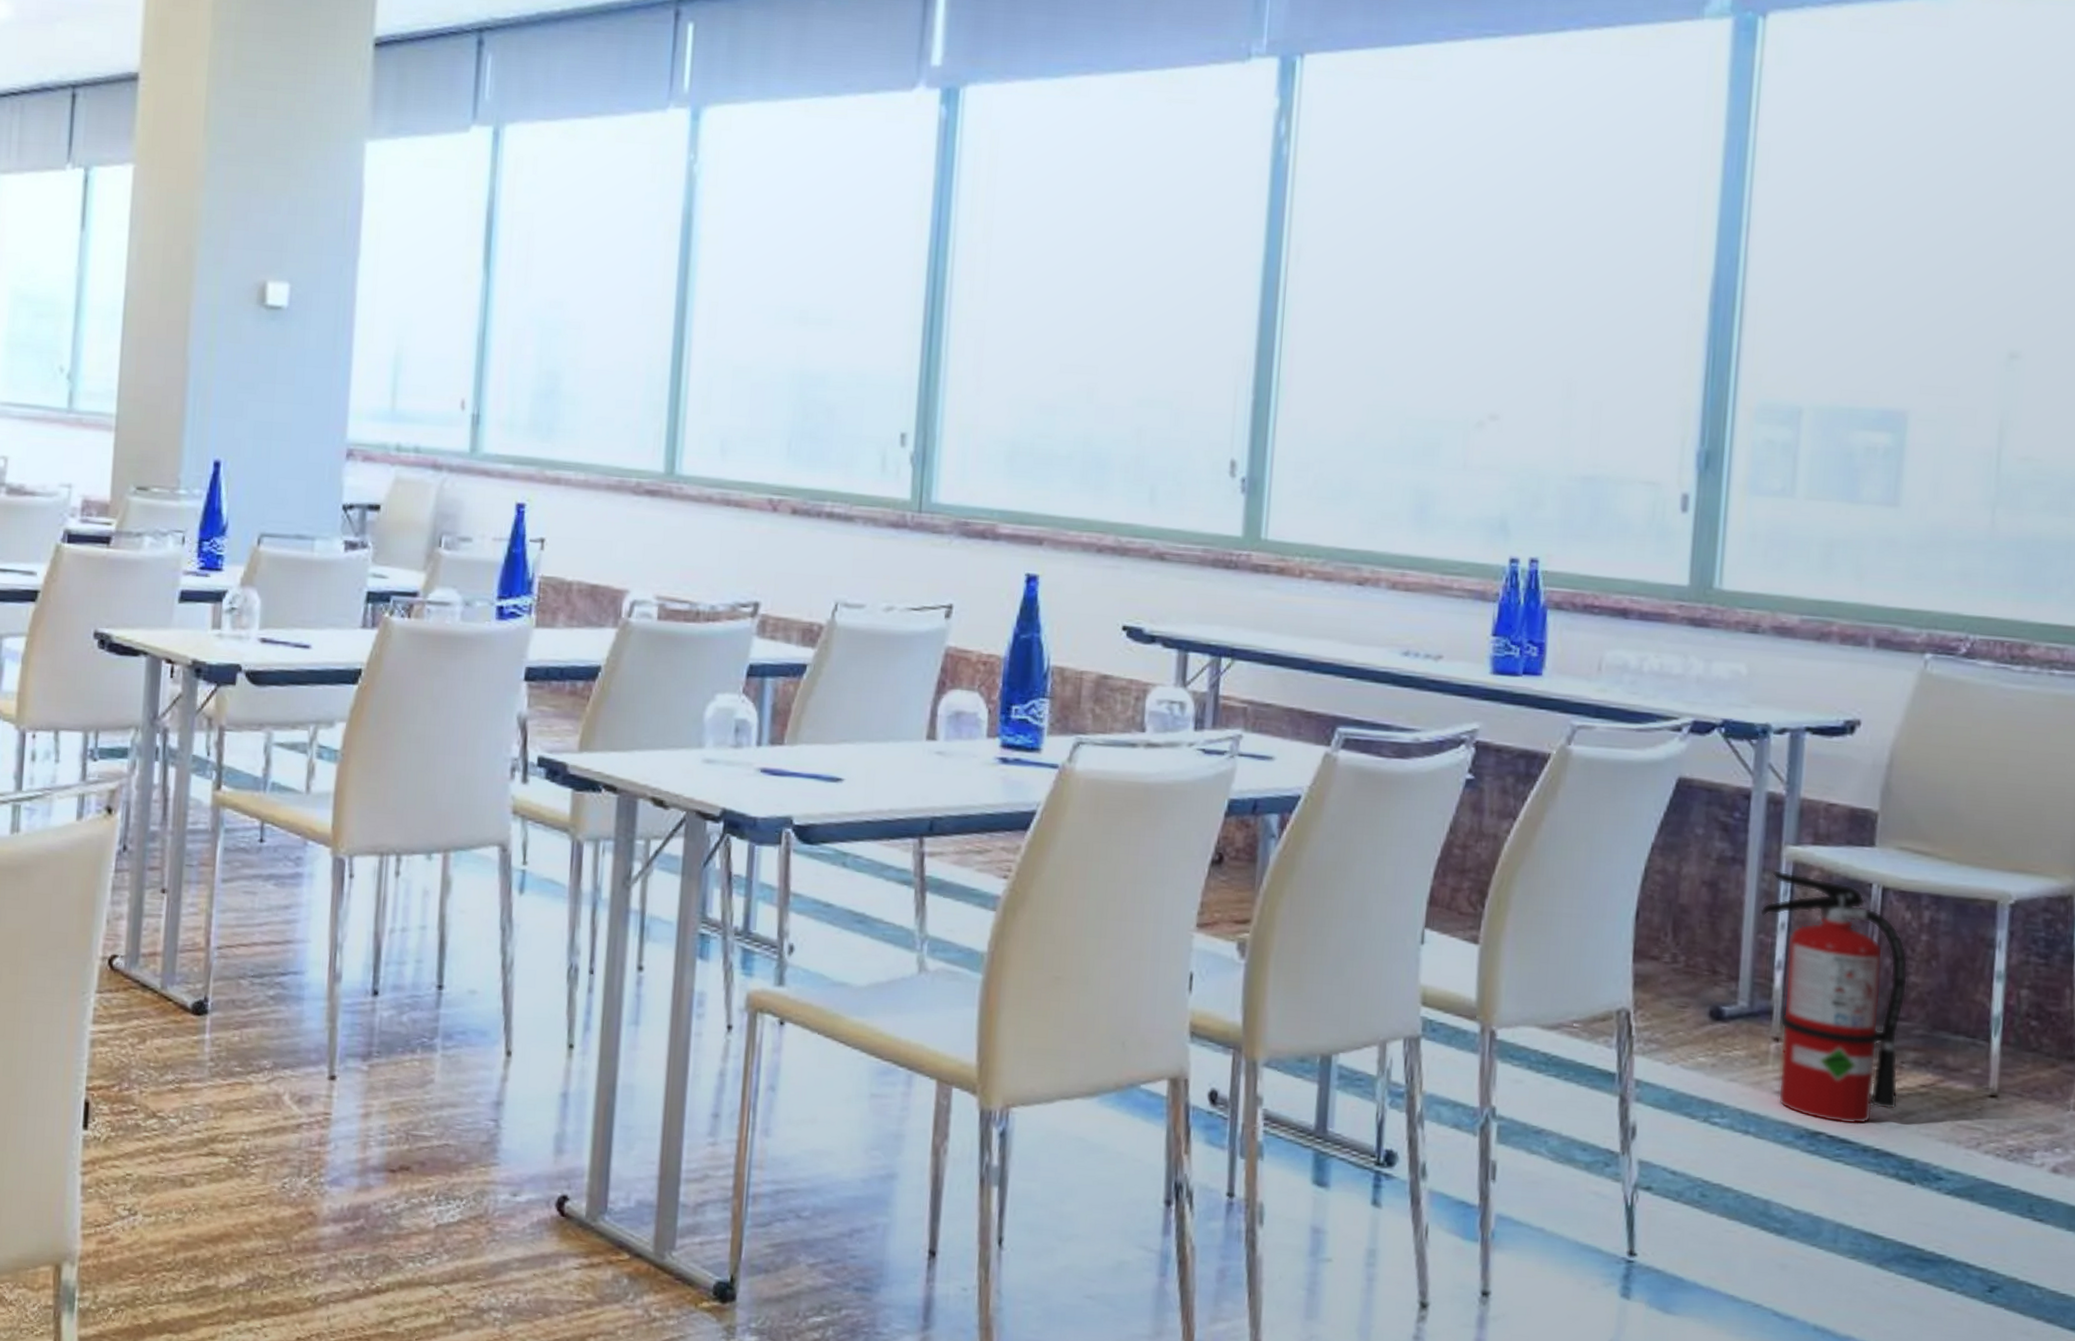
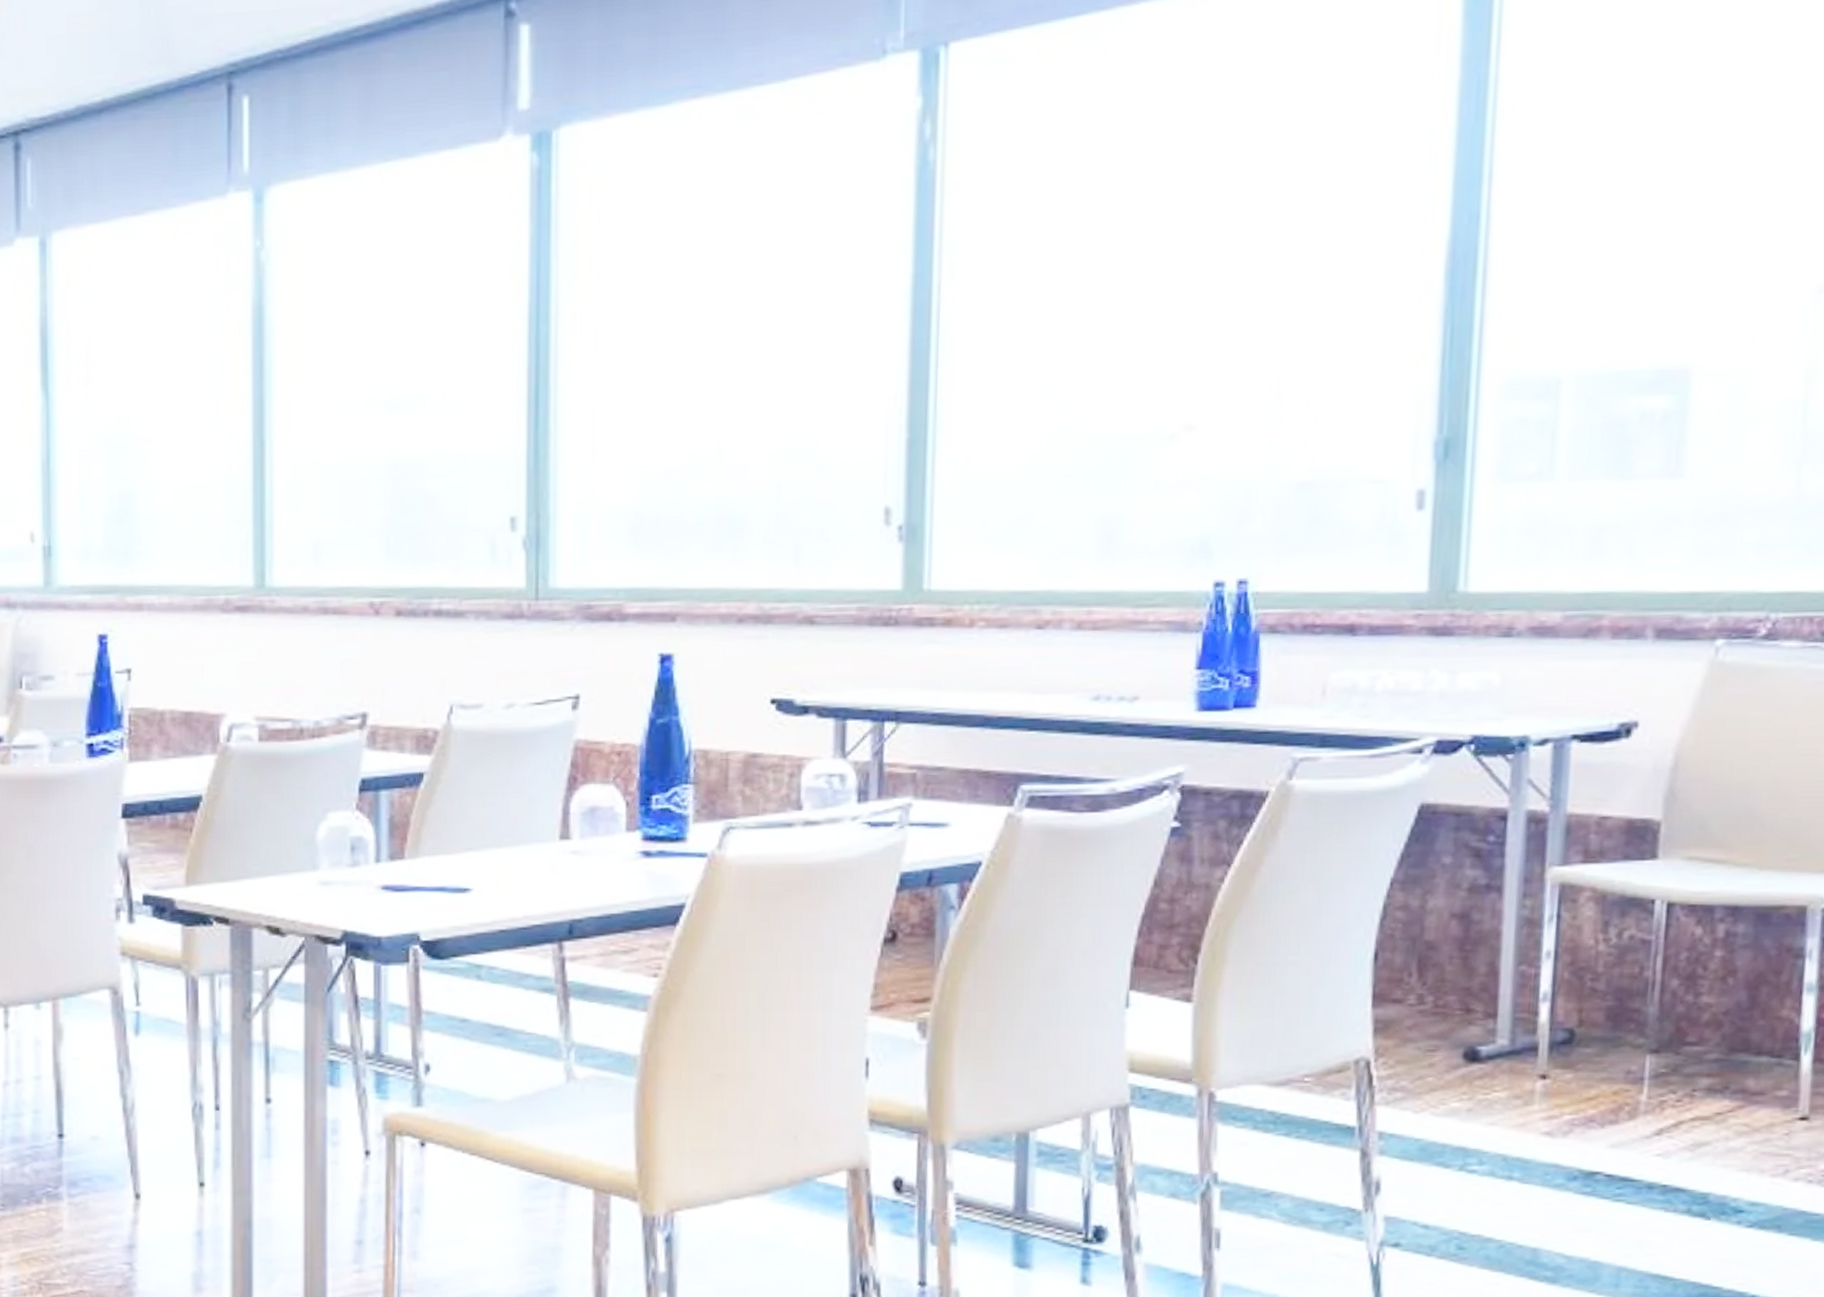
fire extinguisher: present [1760,870,1908,1124] -> none [1521,895,1699,1160]

